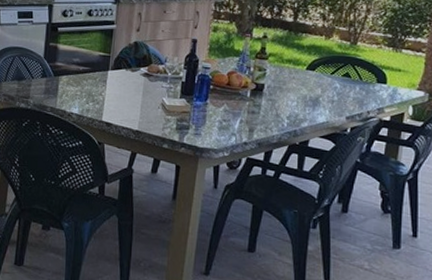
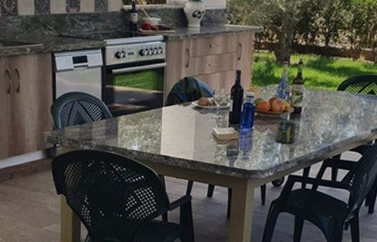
cup: none [233,98,257,123] -> present [276,122,296,144]

